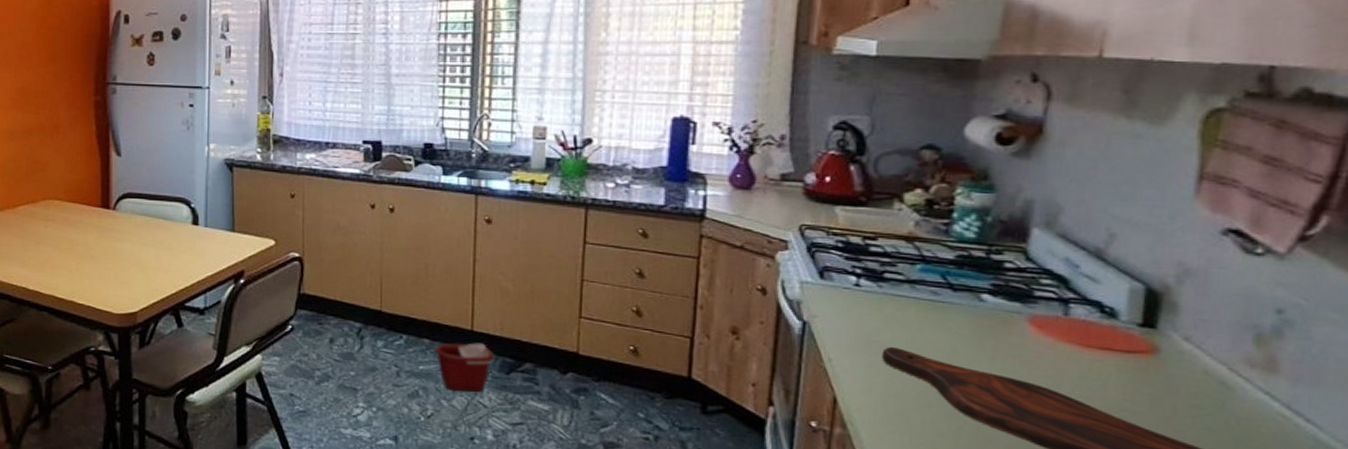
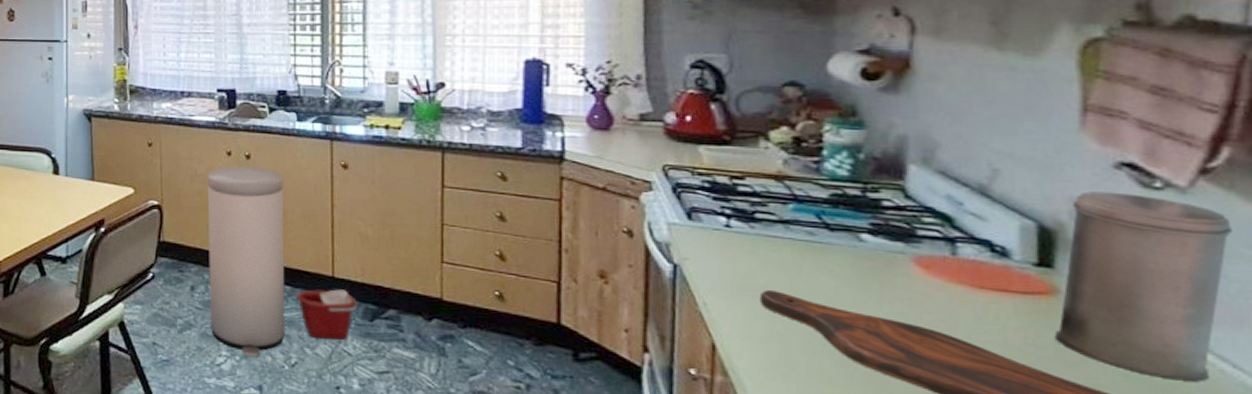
pedal bin: none [347,219,427,409] -> present [207,166,286,358]
canister: none [1150,256,1321,435] -> present [1054,191,1232,382]

